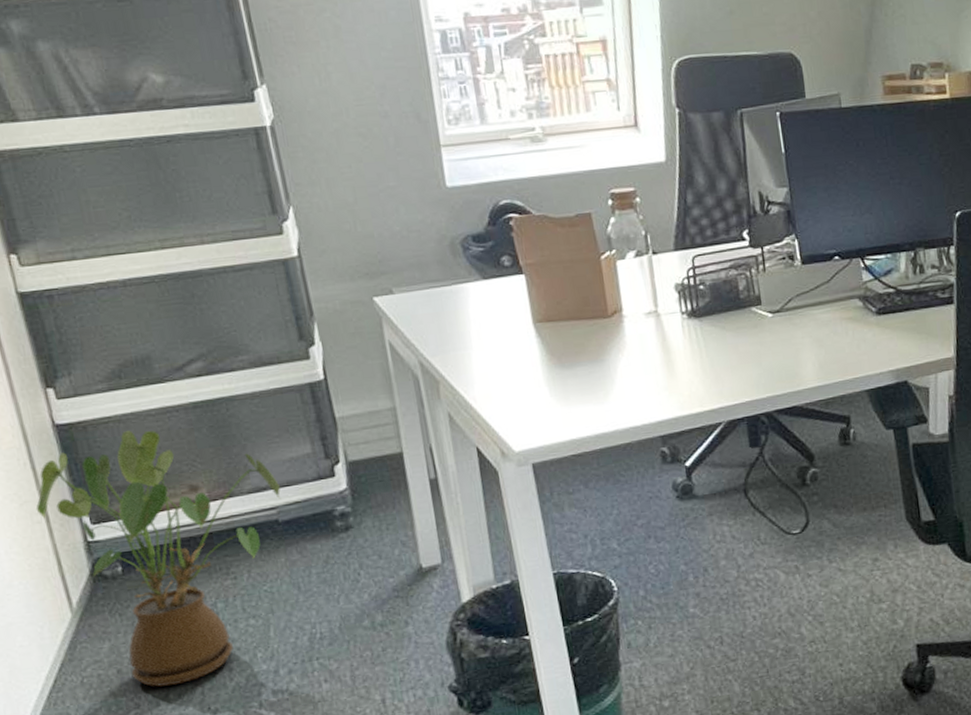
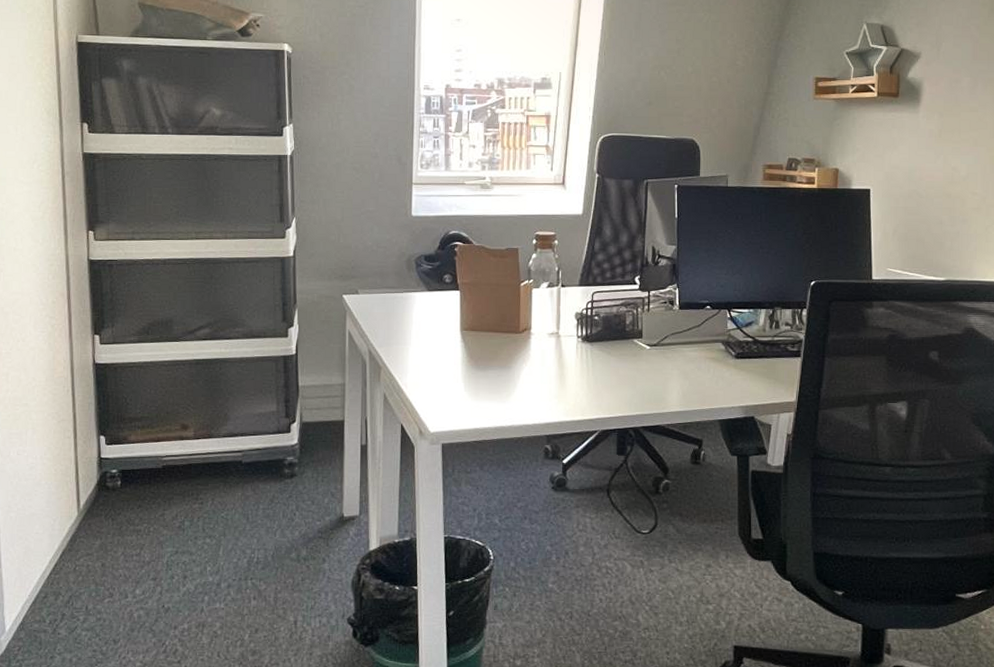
house plant: present [35,431,281,687] -> none [69,375,248,583]

